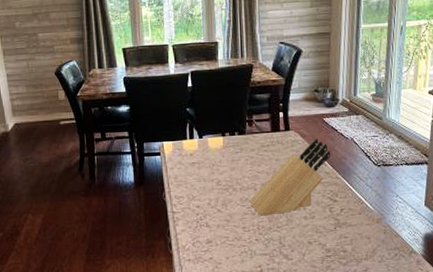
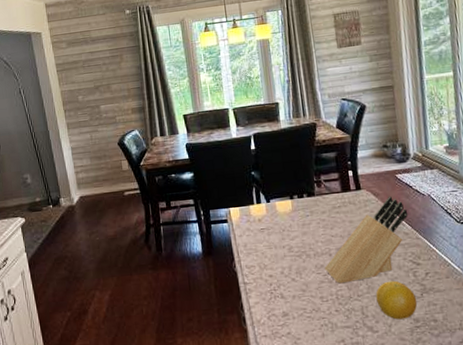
fruit: none [294,215,330,249] -> present [376,280,417,320]

